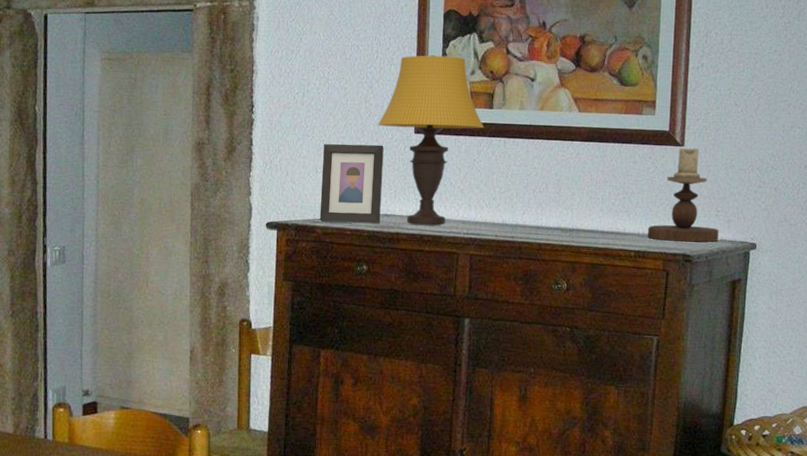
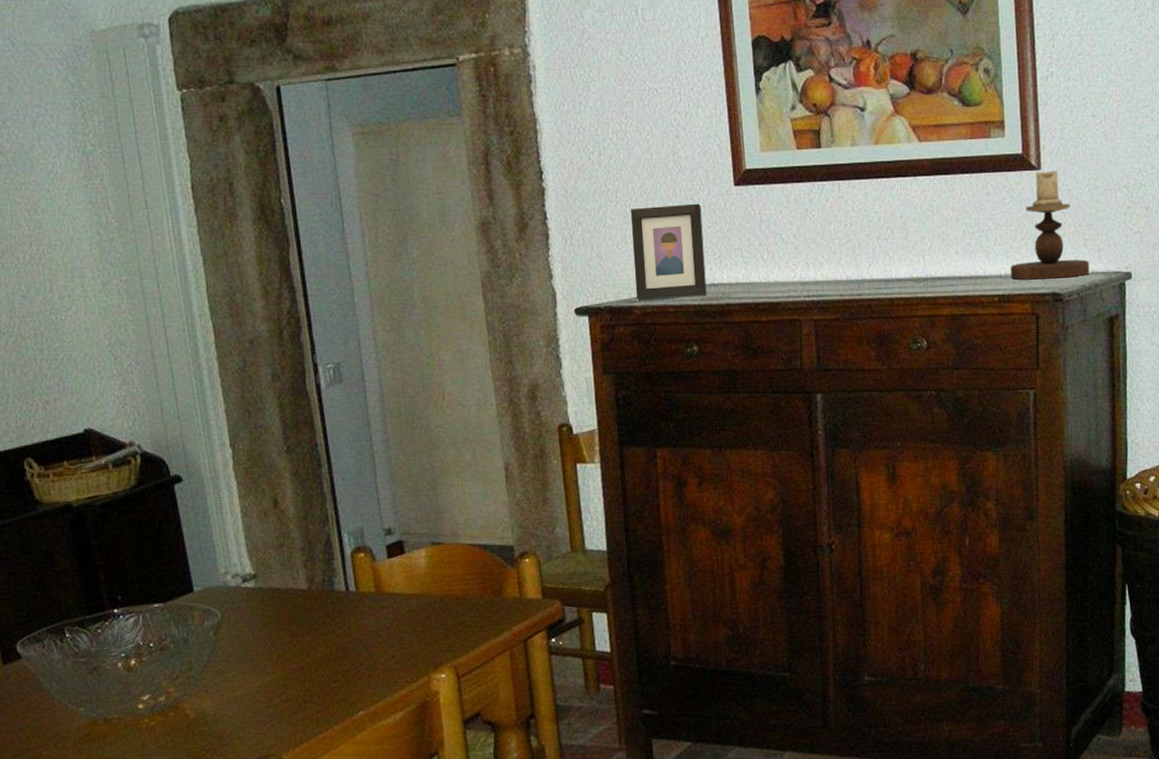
table lamp: present [378,55,484,226] -> none [691,91,814,293]

